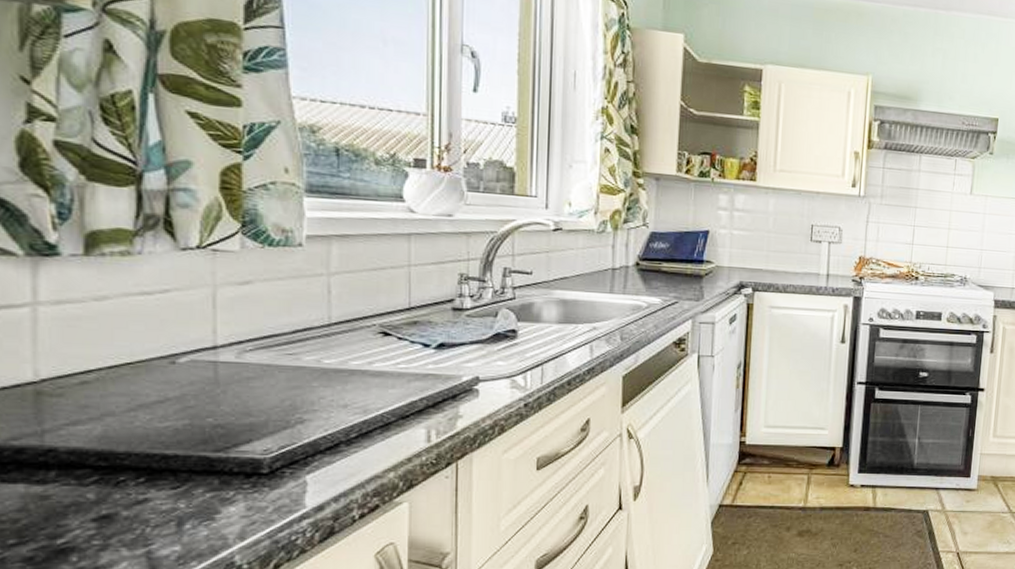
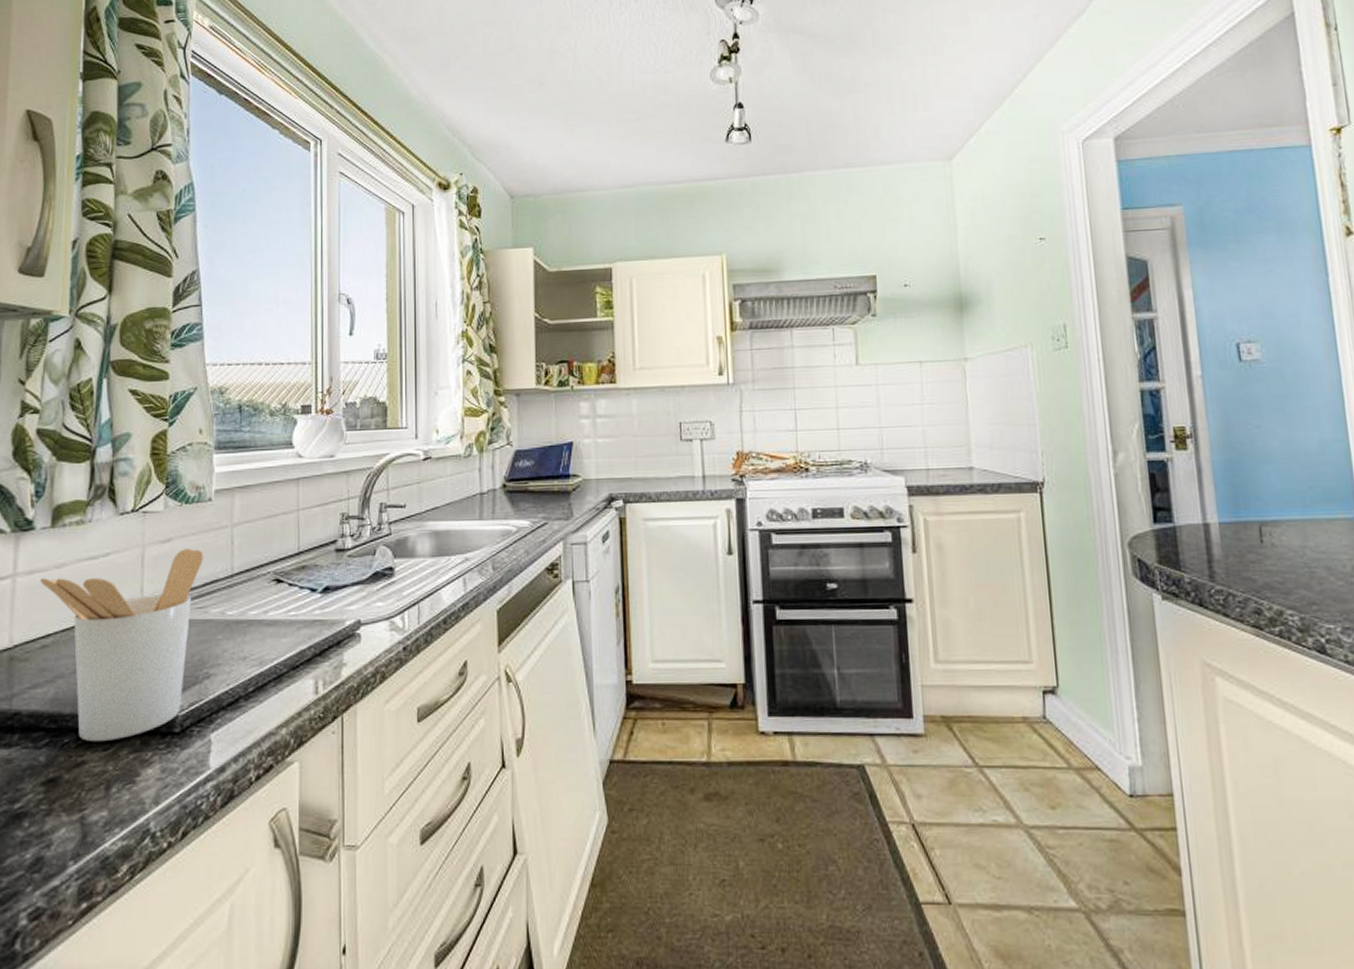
utensil holder: none [72,292,294,481] -> present [40,547,204,742]

